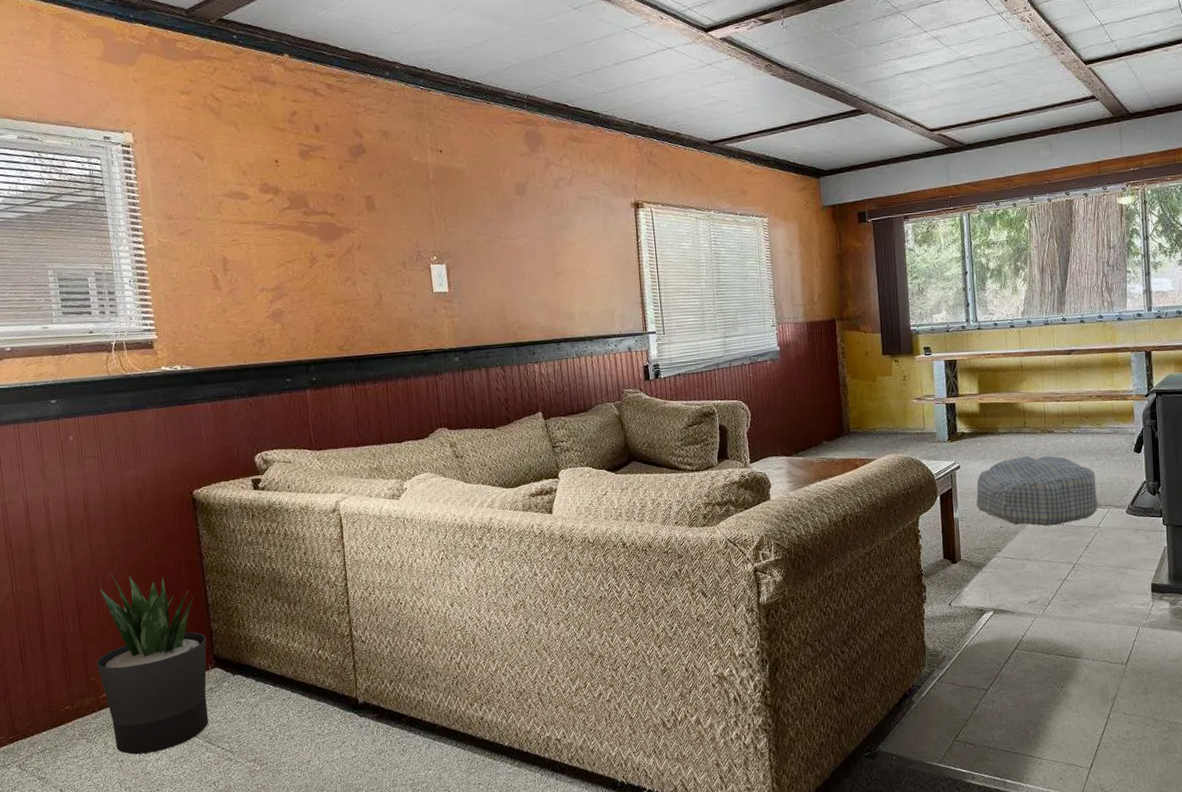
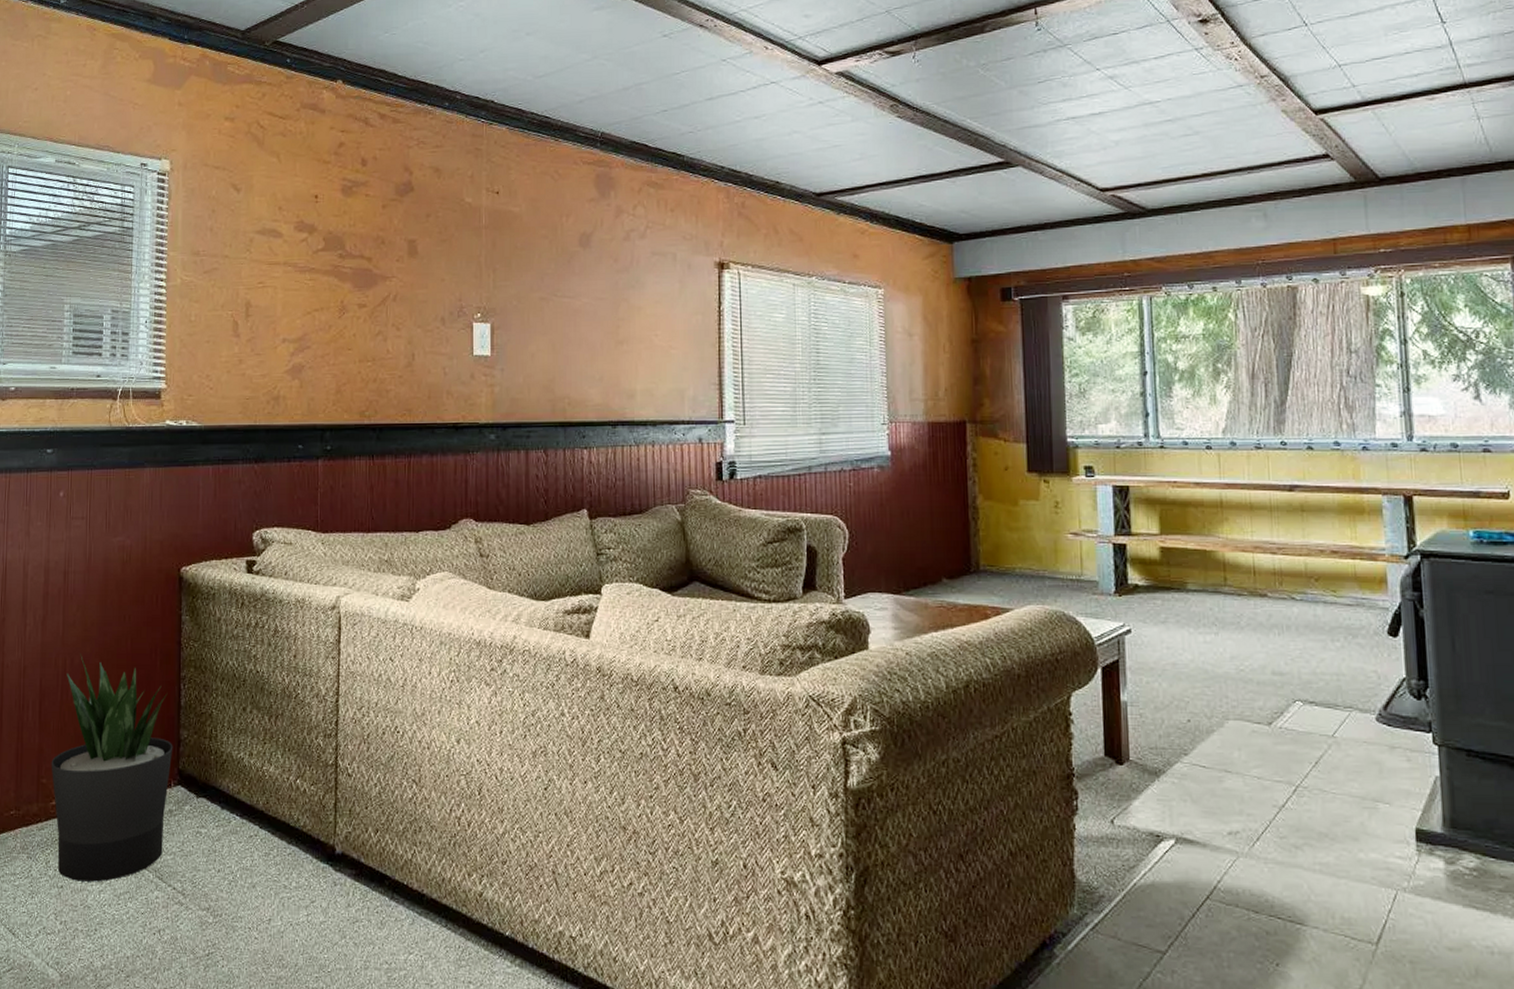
dog bed: present [976,455,1098,526] -> none [1152,624,1334,727]

